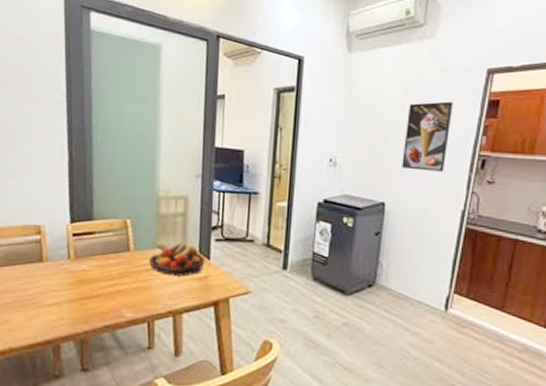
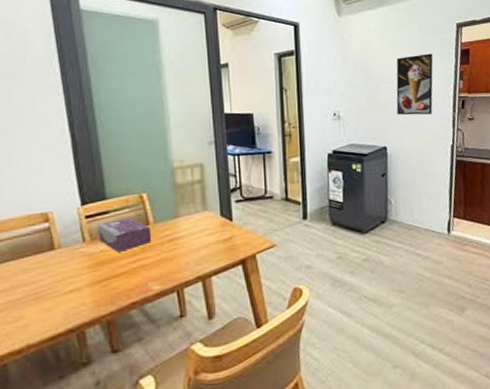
tissue box: none [82,242,131,274] -> present [98,218,152,252]
fruit bowl: present [148,242,206,277] -> none [170,208,229,243]

